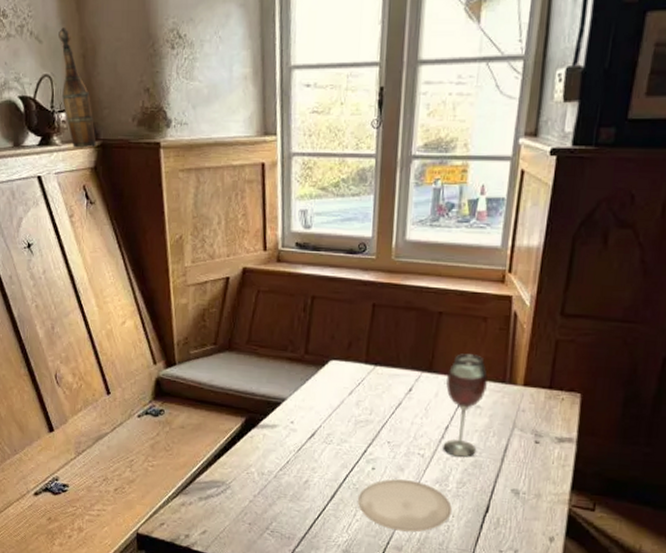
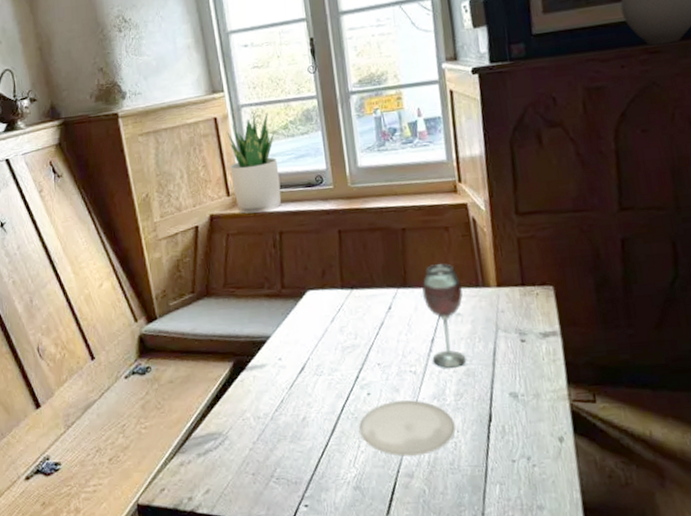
decorative bottle: present [58,28,97,148] -> none [16,27,59,129]
planter: none [270,165,323,273] -> present [226,112,282,214]

